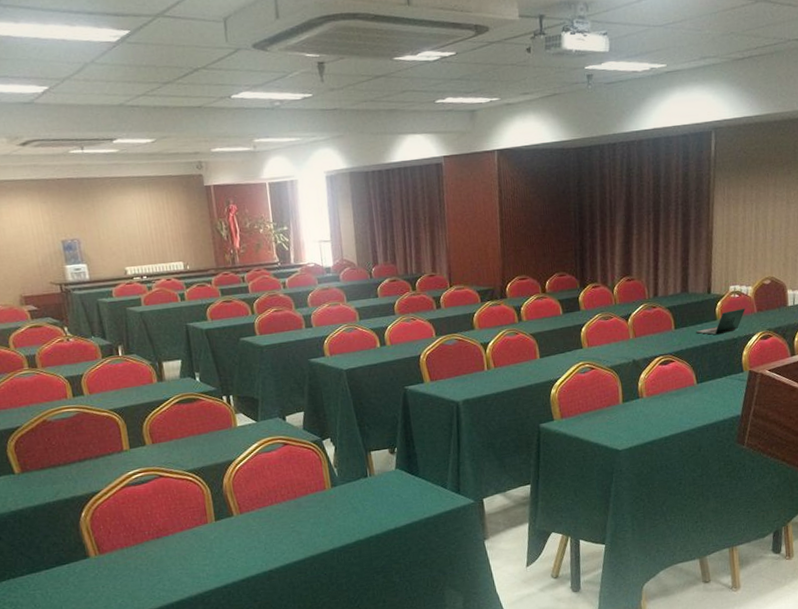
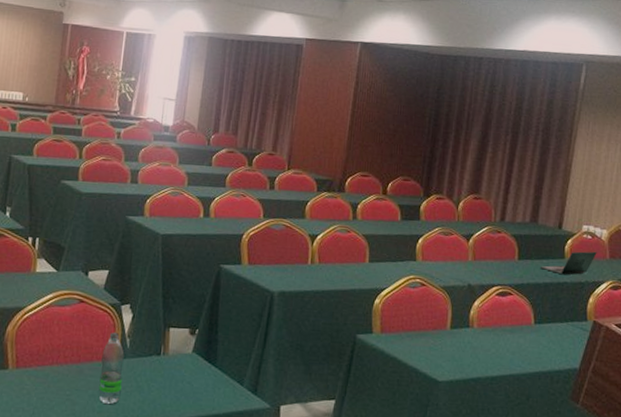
bottle: none [314,465,340,529] -> present [98,333,125,405]

